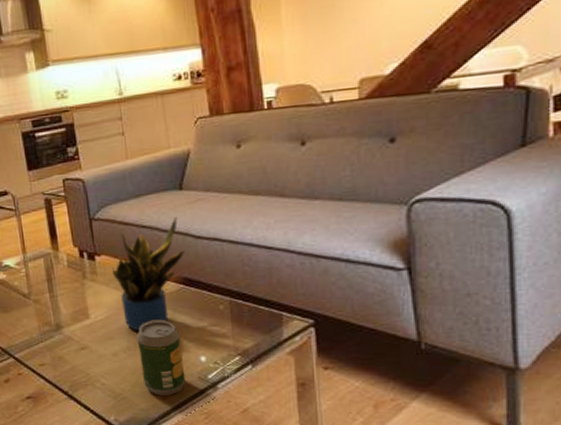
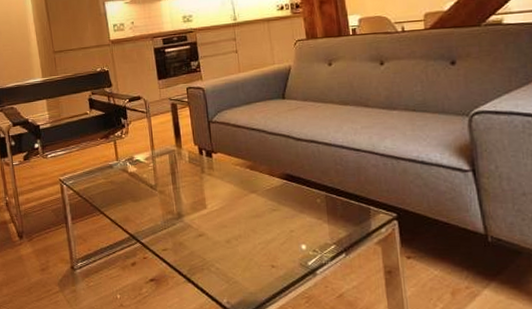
potted plant: present [111,216,186,331] -> none [226,121,288,221]
soda can: present [136,321,186,396] -> none [247,212,289,280]

